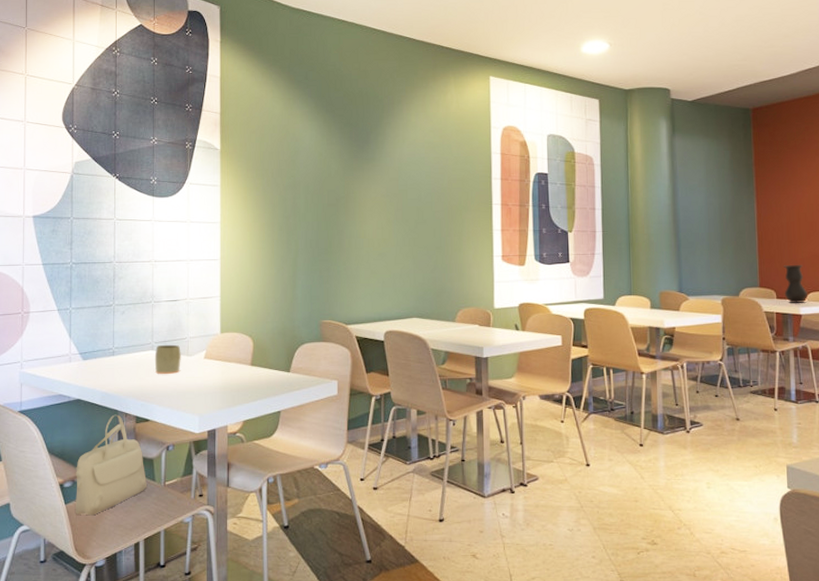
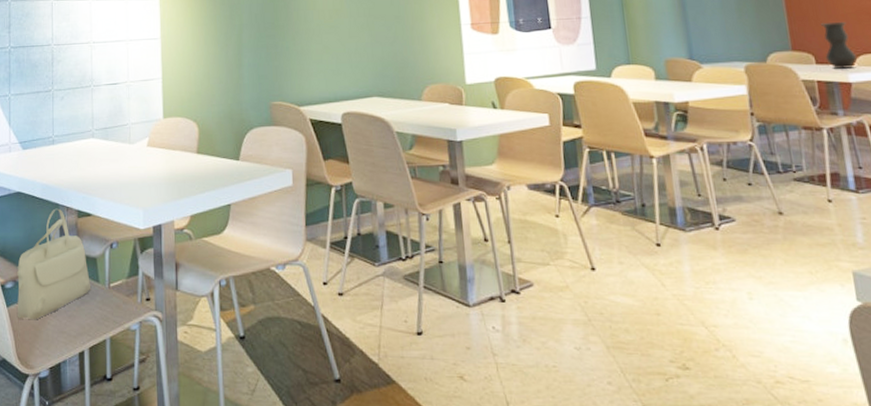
mug: present [154,344,181,374] -> none [95,131,123,164]

